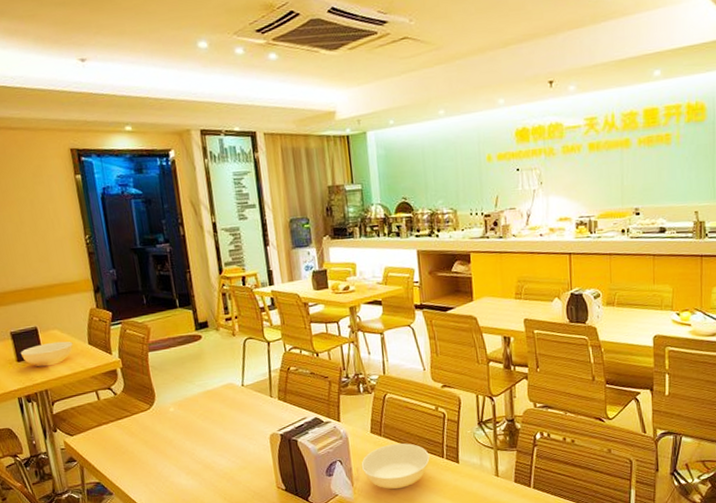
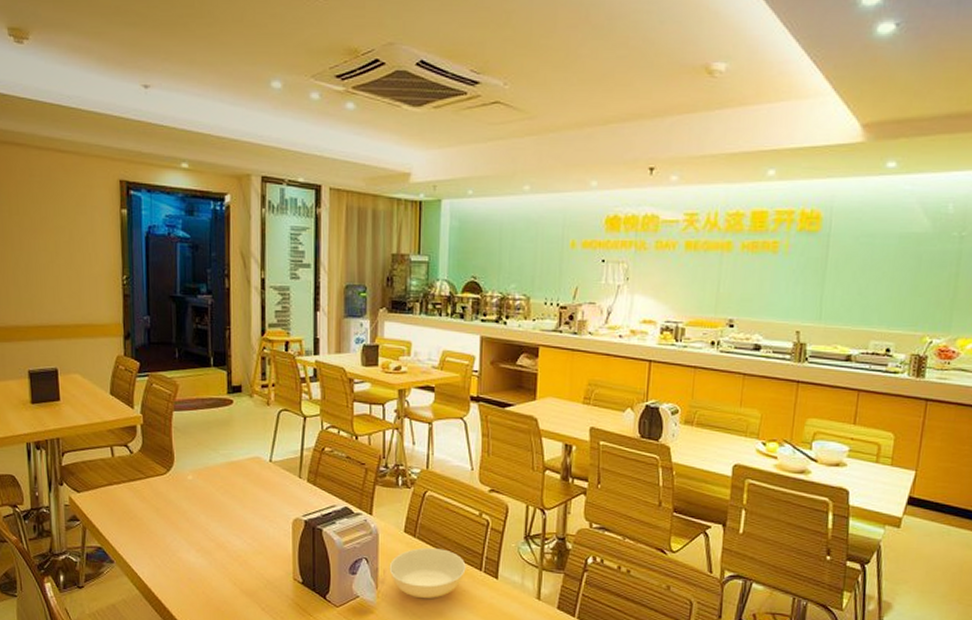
bowl: present [20,341,73,367] -> none [35,387,94,413]

